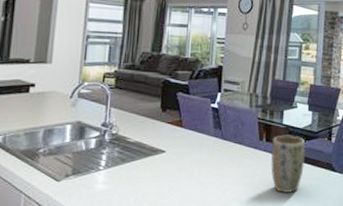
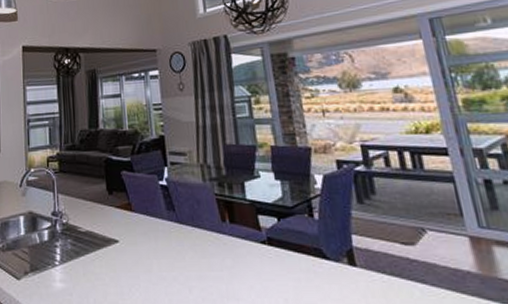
plant pot: present [271,135,306,193] -> none [238,212,285,290]

